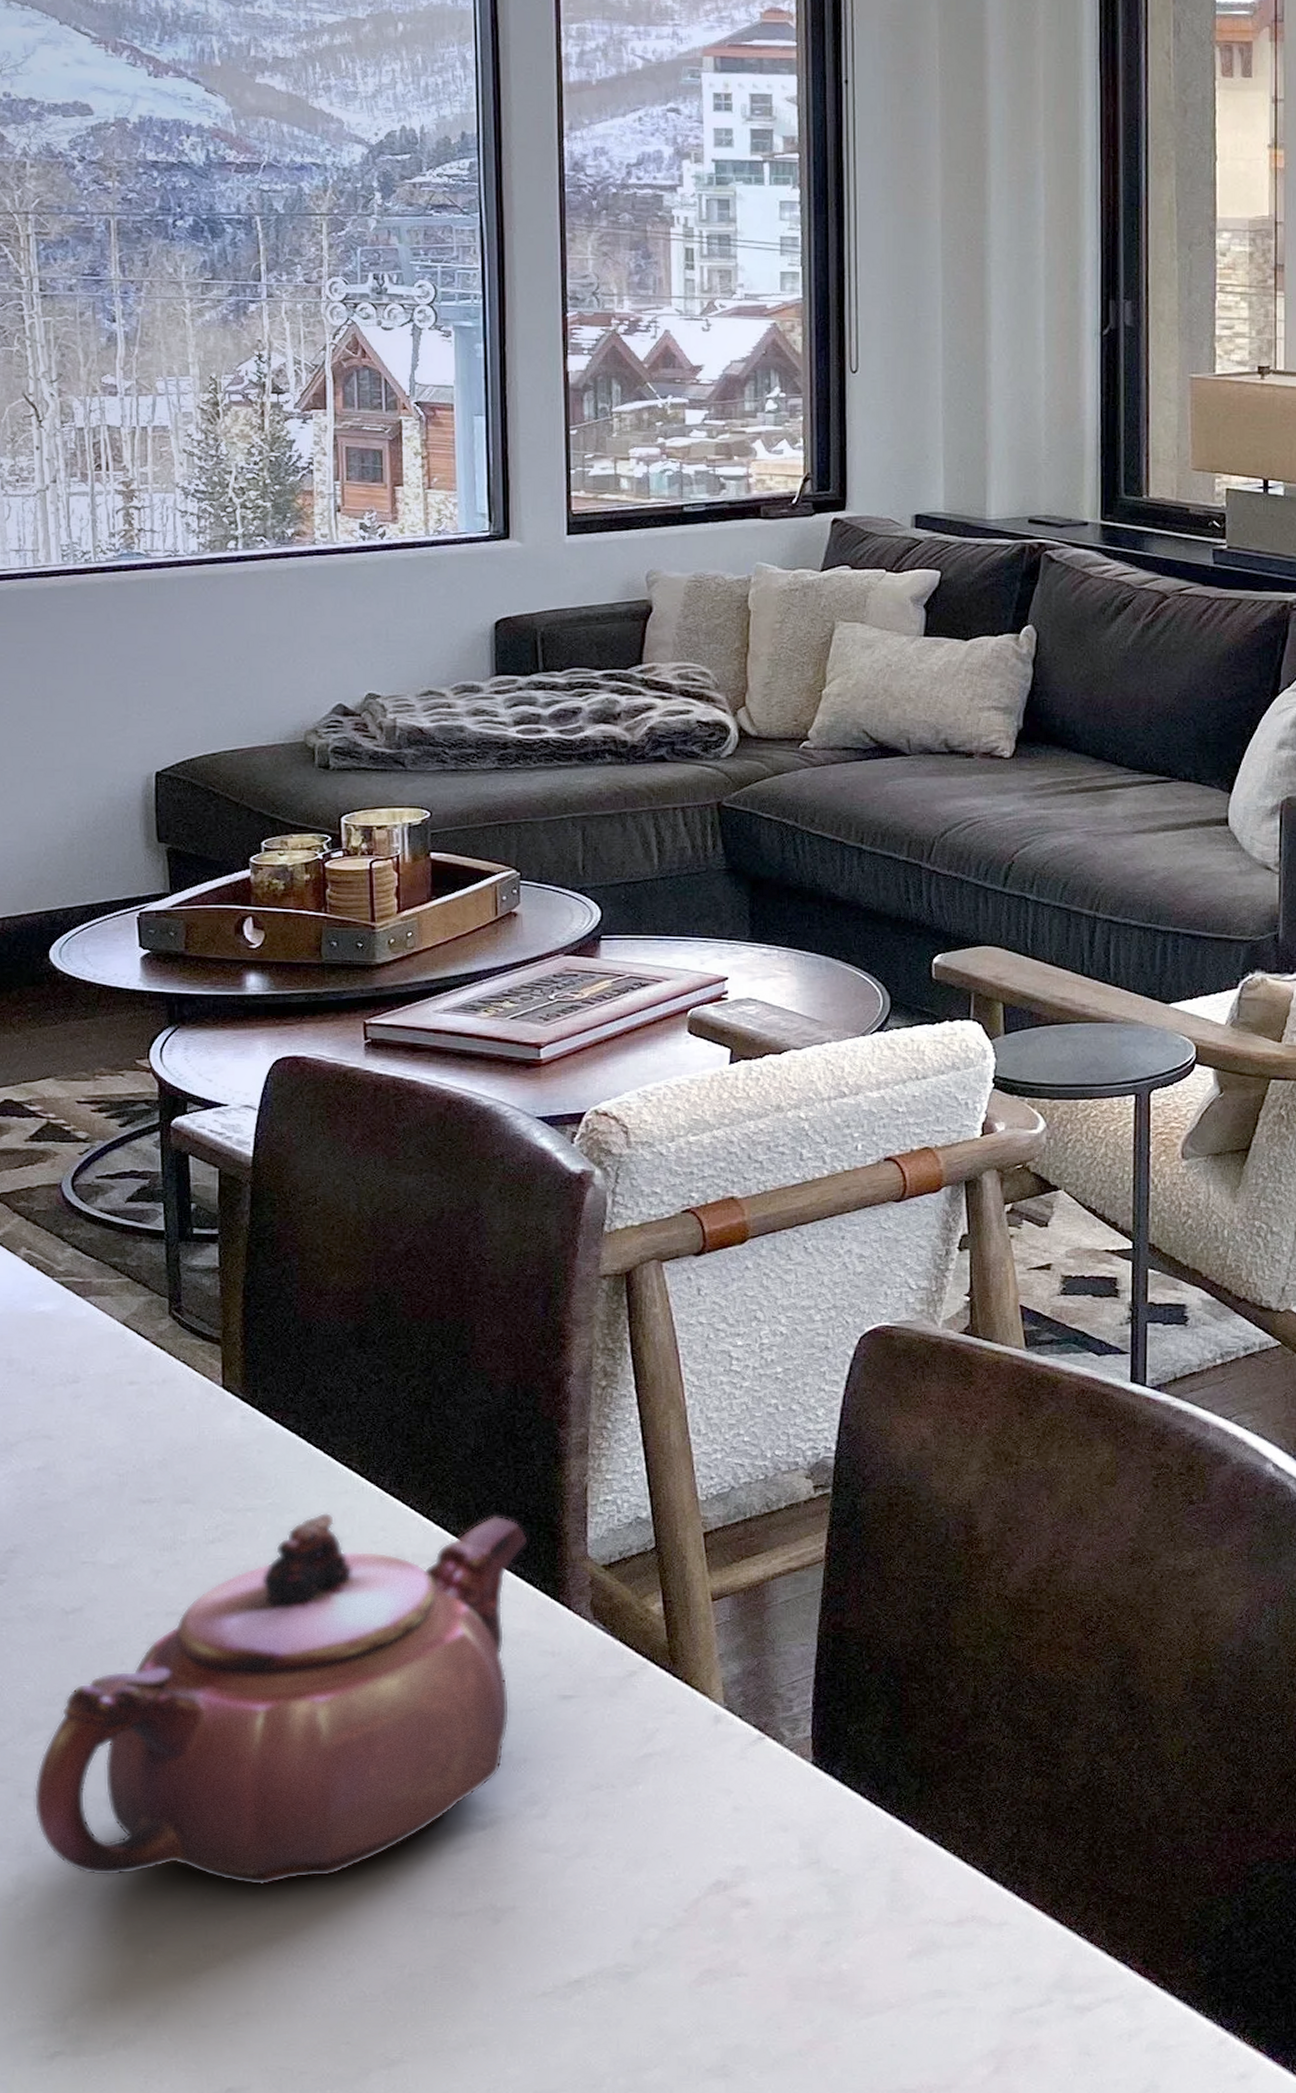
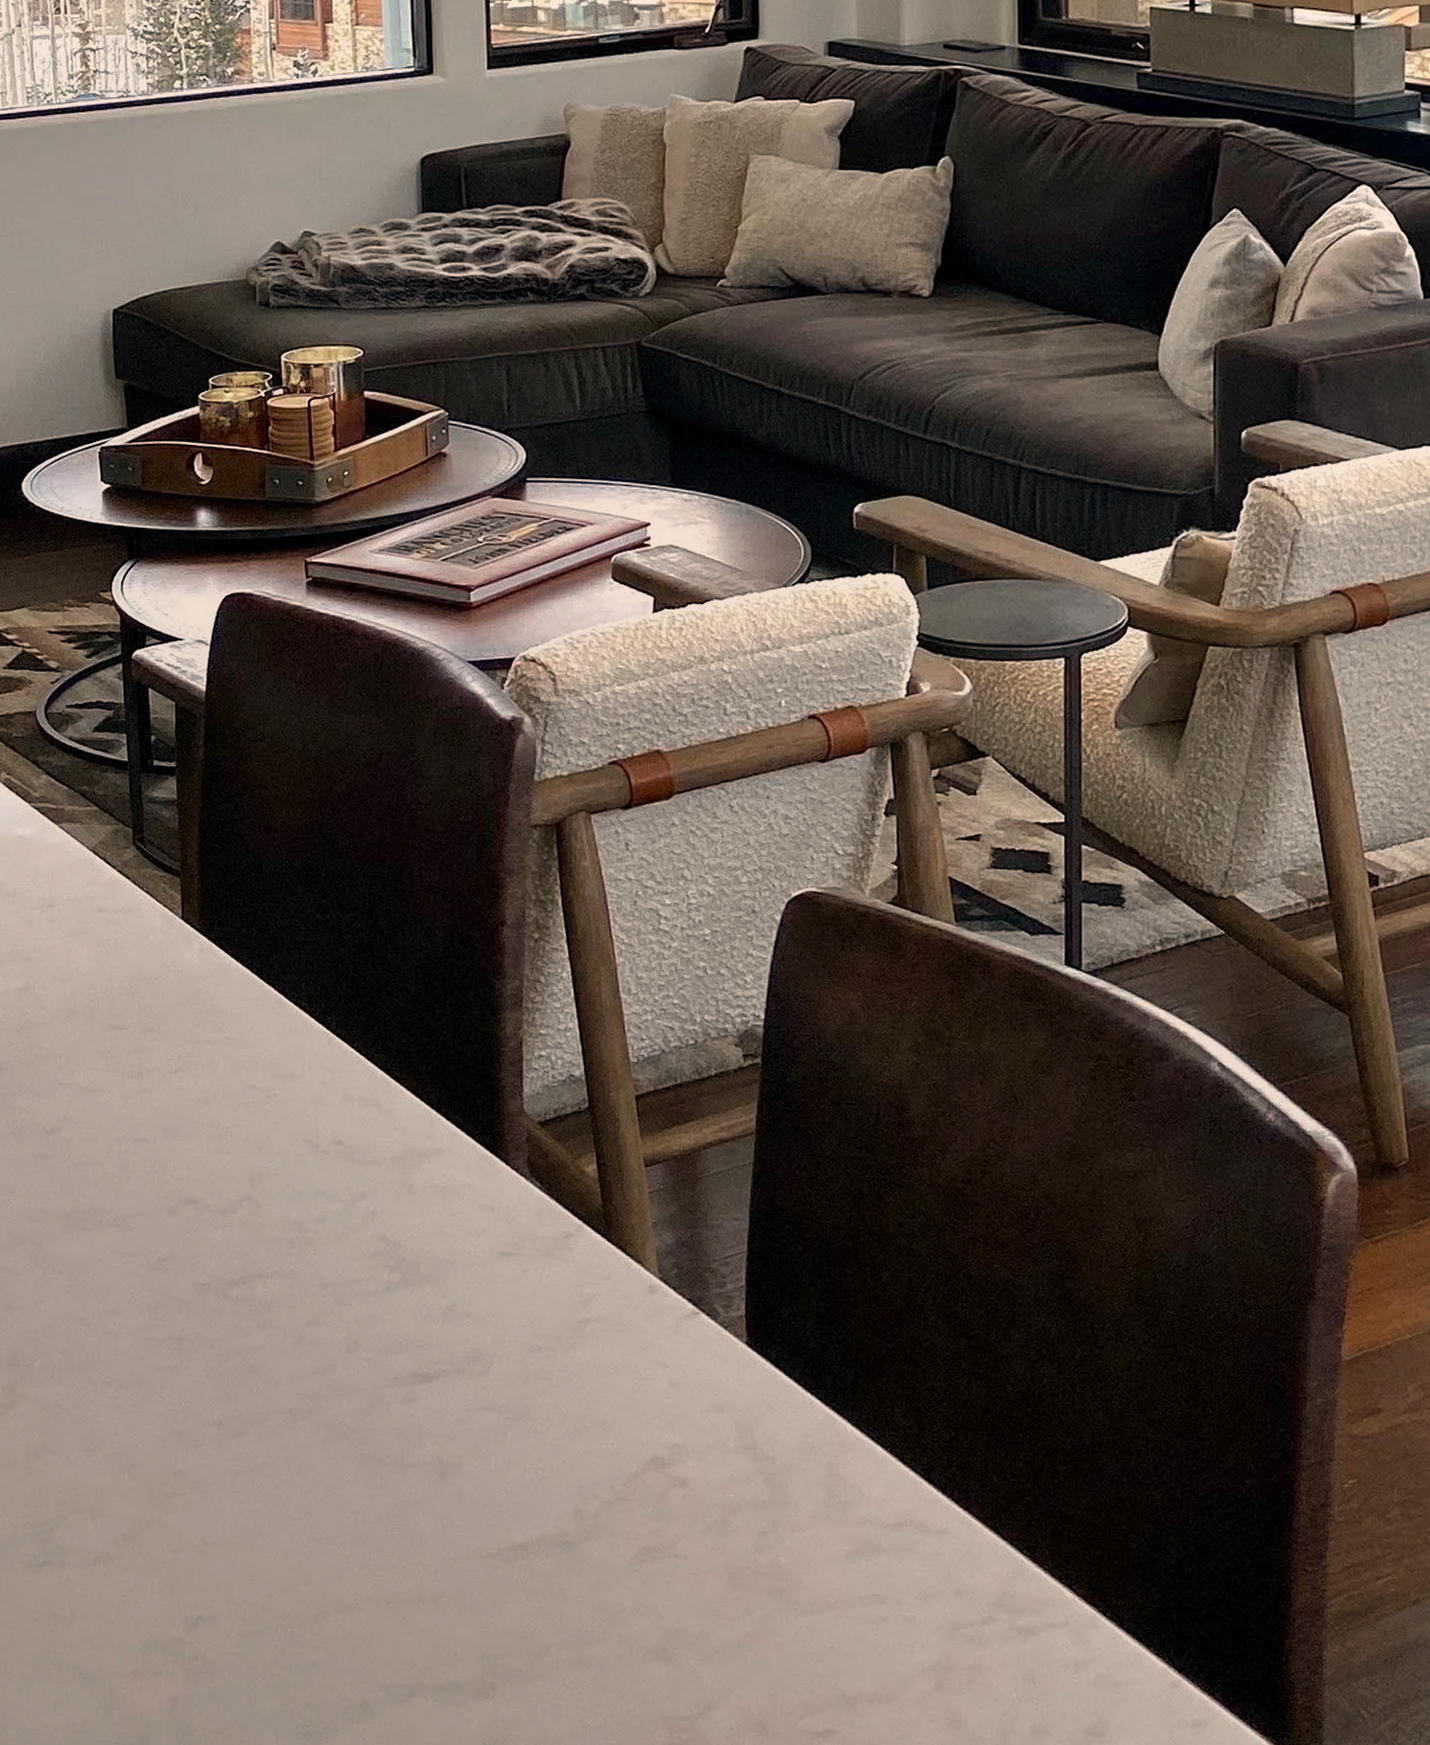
teapot: present [33,1512,528,1886] -> none [20,1049,467,1418]

